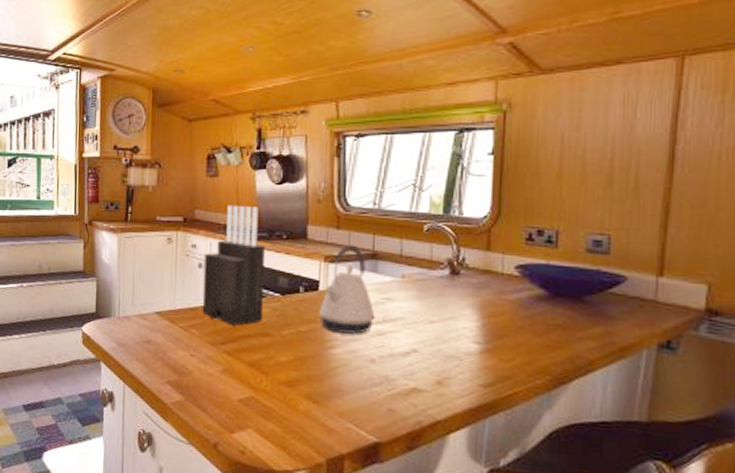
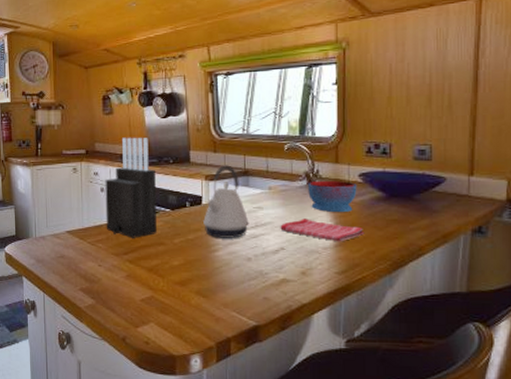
dish towel: none [413,316,519,348] -> present [280,219,365,242]
bowl: none [450,270,512,312] -> present [308,180,357,213]

